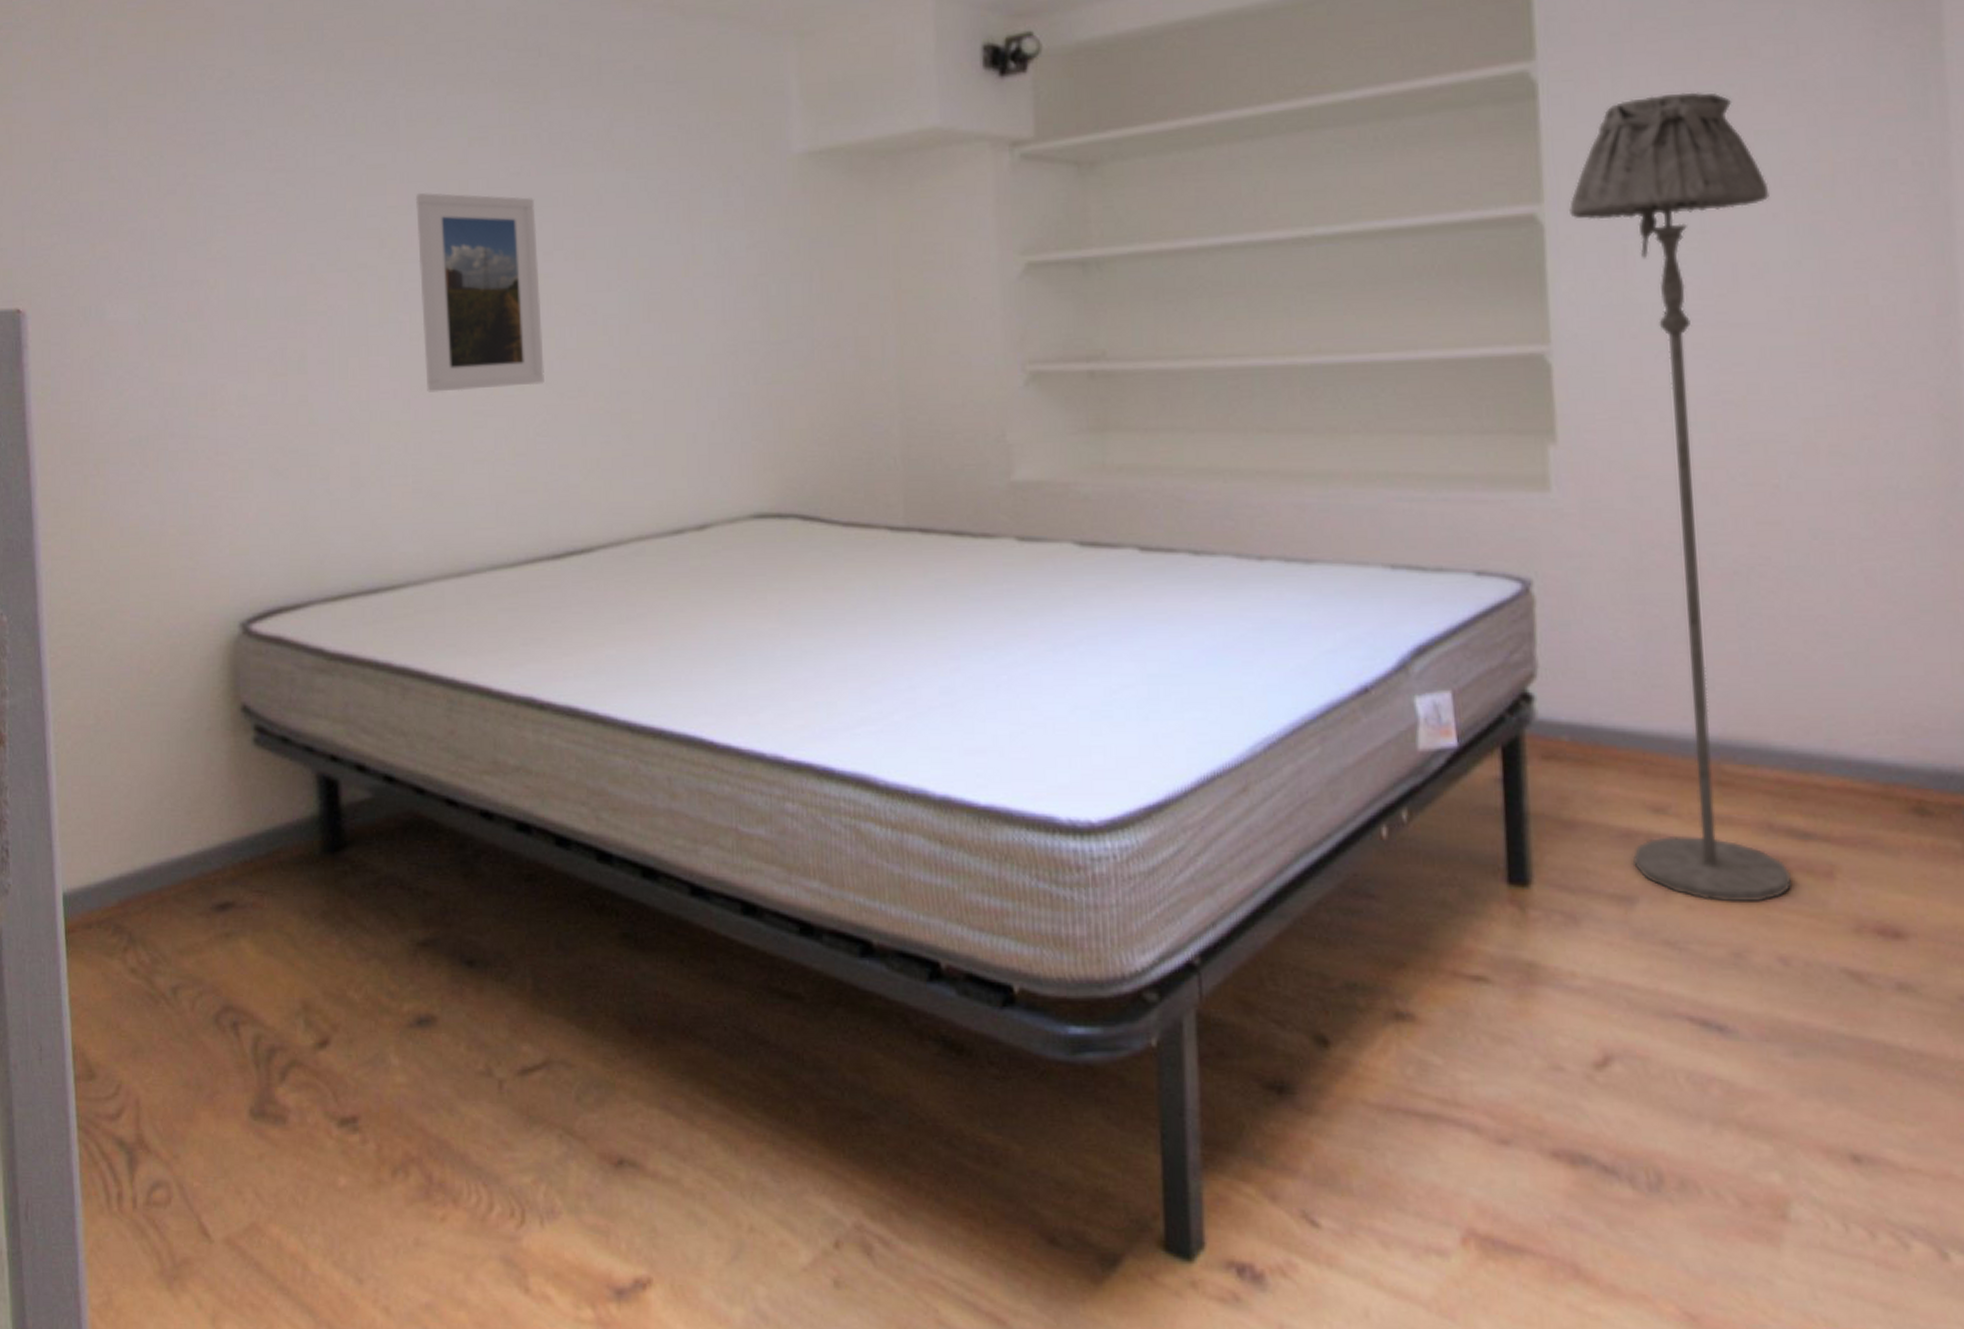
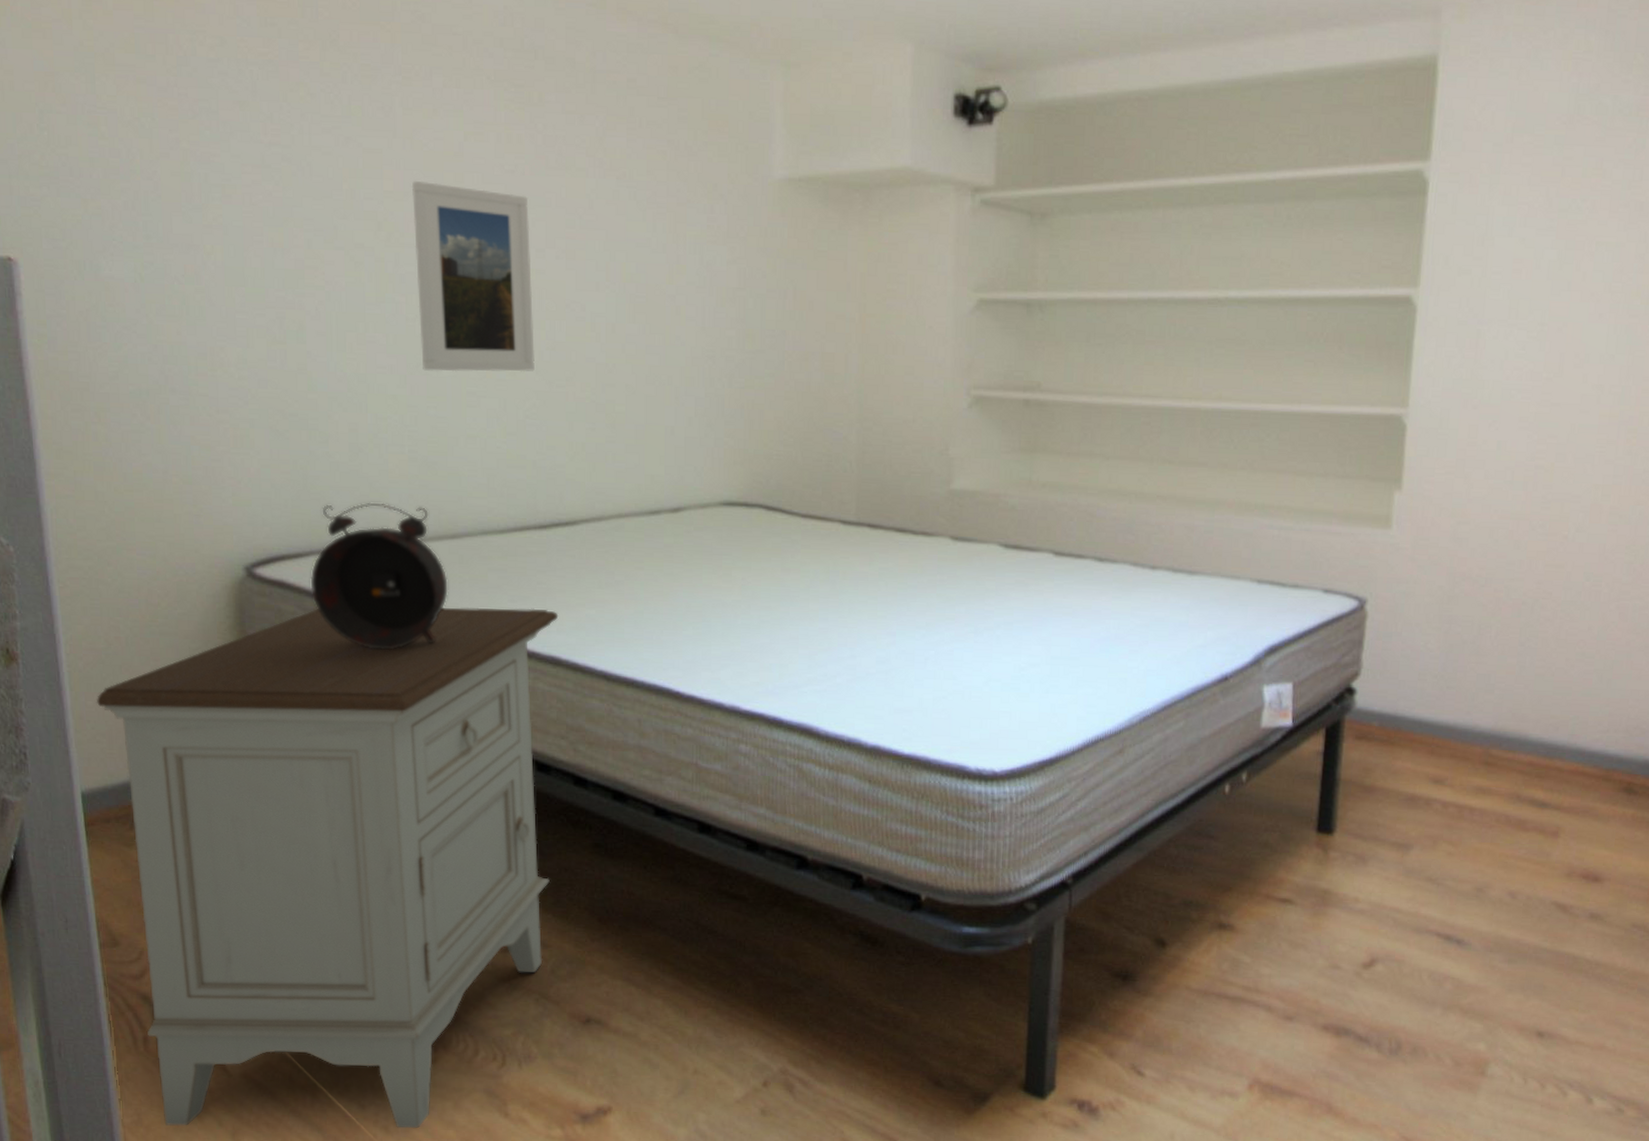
nightstand: none [82,651,576,1310] -> present [96,607,559,1129]
alarm clock: none [308,542,456,710] -> present [310,502,449,650]
floor lamp: present [1568,92,1791,903] -> none [1412,202,1600,852]

